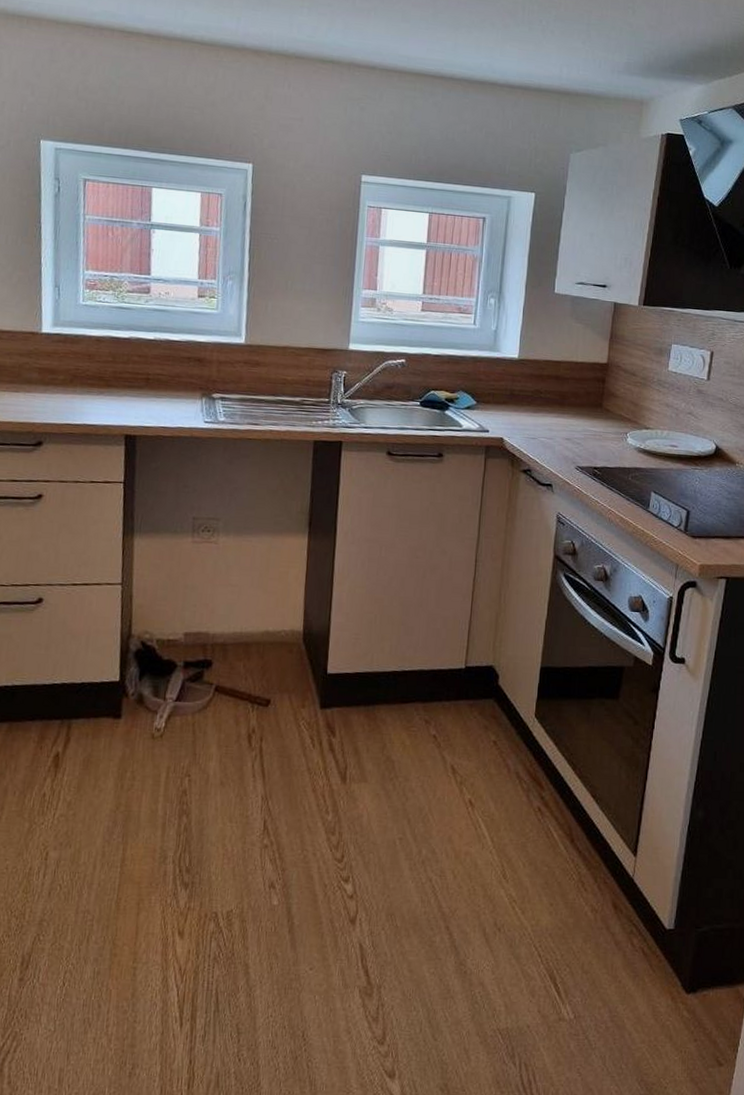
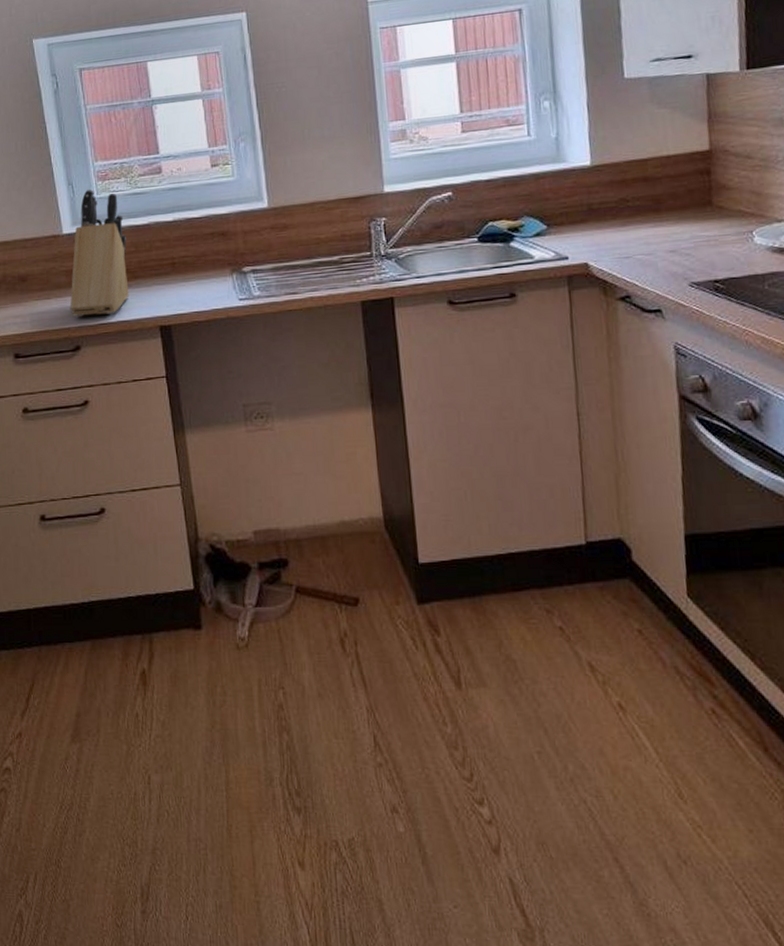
knife block: none [37,294,106,416] -> present [69,189,129,318]

